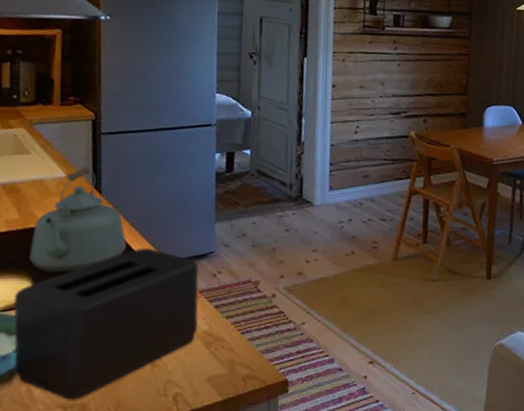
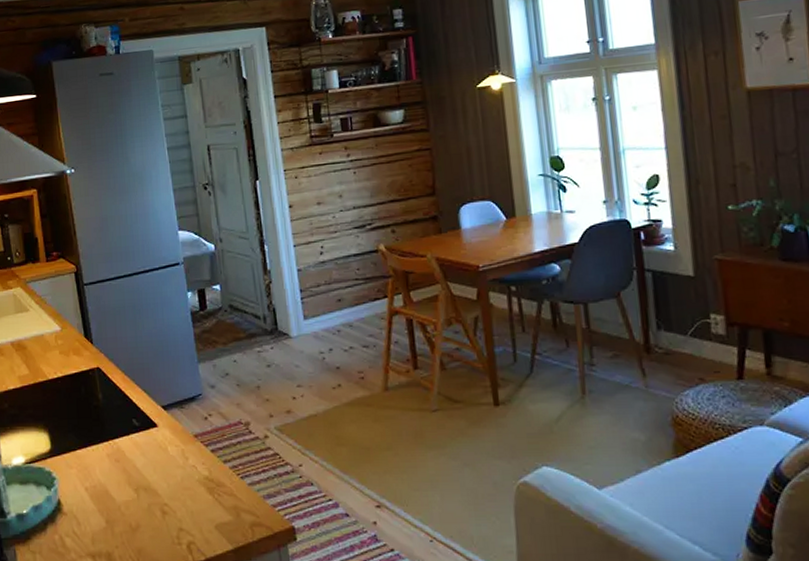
toaster: present [13,247,199,399] -> none [36,394,199,547]
kettle: present [29,166,127,273] -> none [42,318,122,424]

